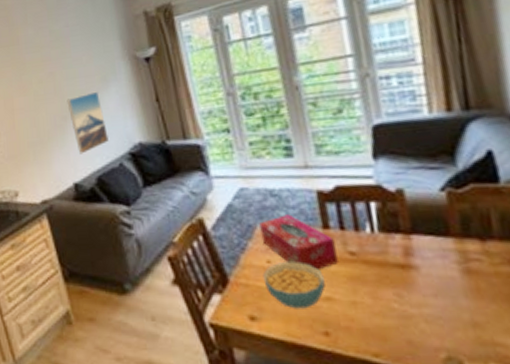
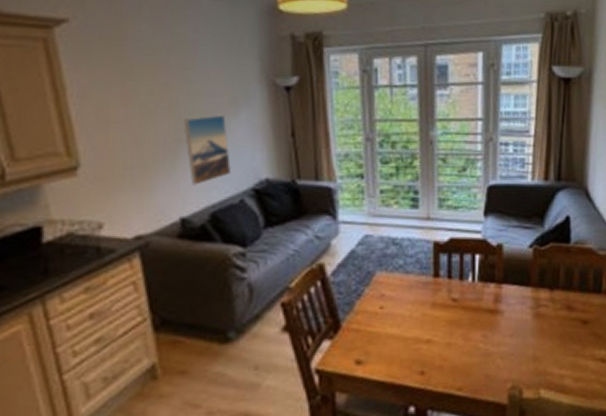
tissue box: present [259,214,338,271] -> none [378,263,442,316]
cereal bowl: present [262,261,325,309] -> none [374,307,428,352]

